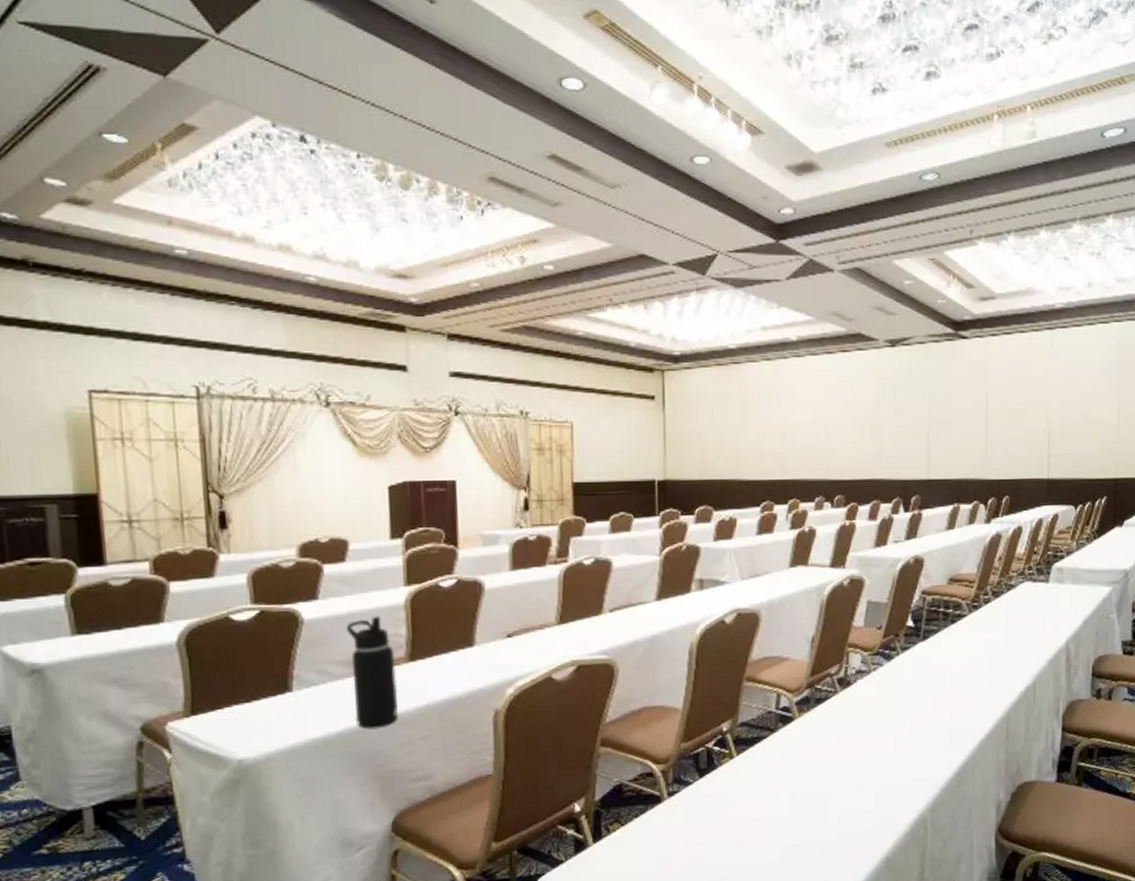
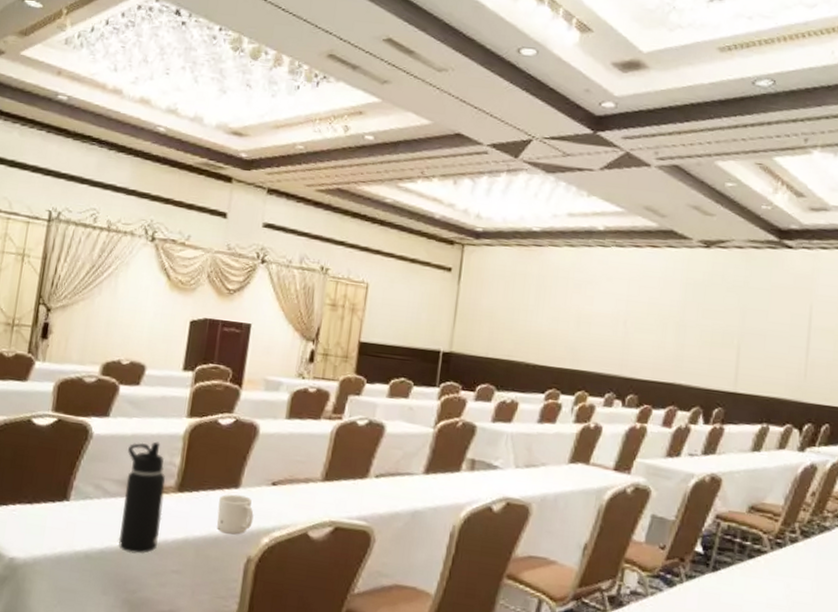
mug: none [455,653,494,693] -> present [217,494,254,535]

